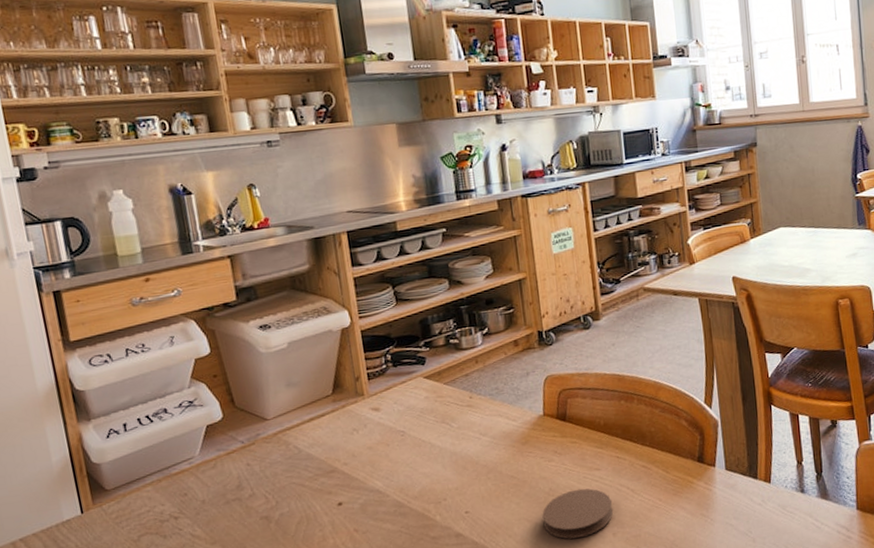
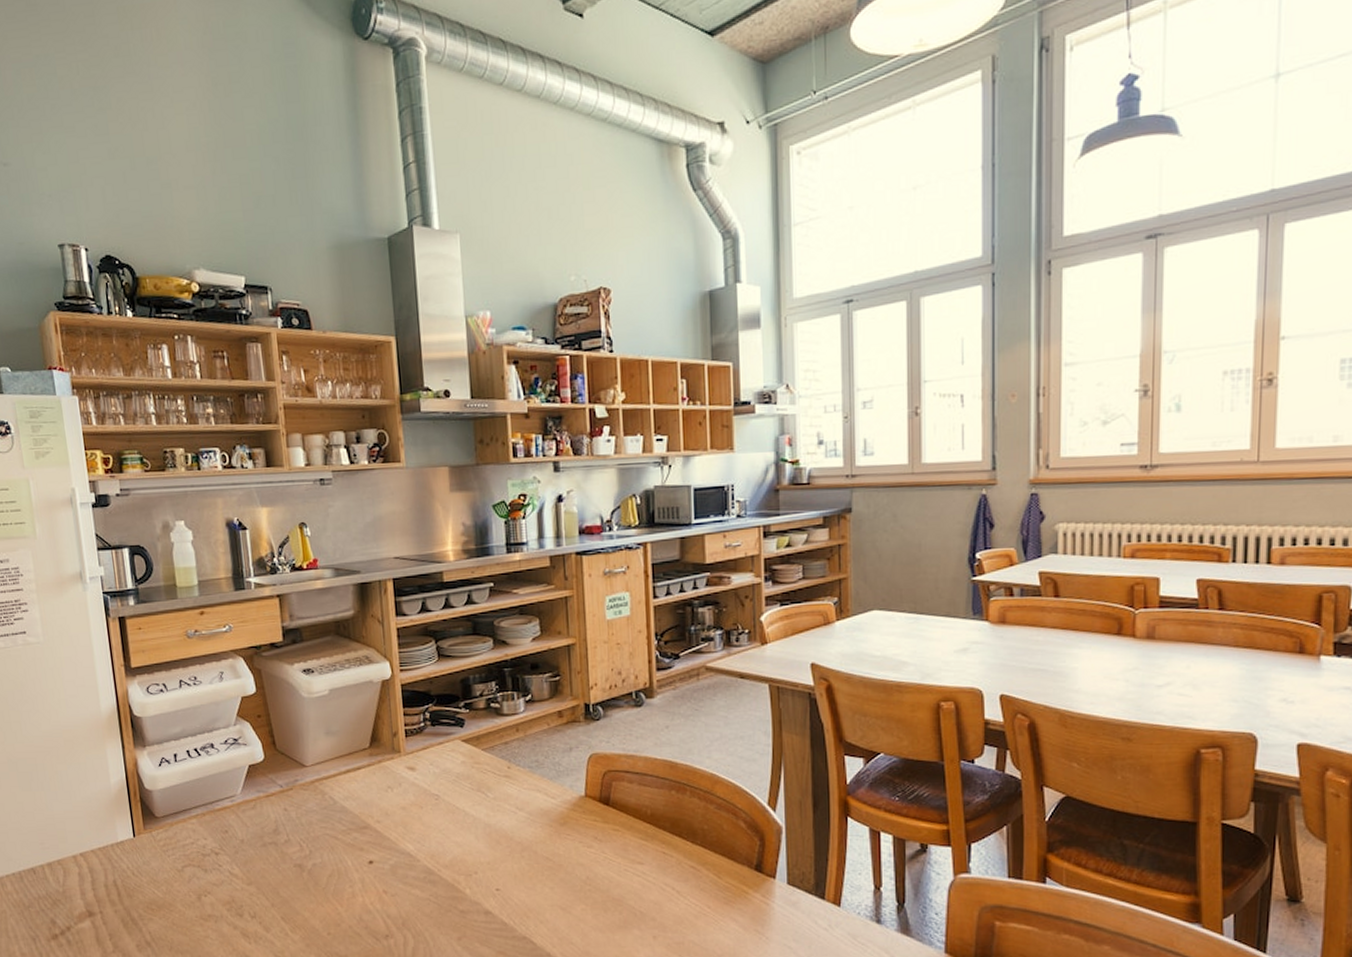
coaster: present [542,488,614,539] -> none [577,882,655,935]

